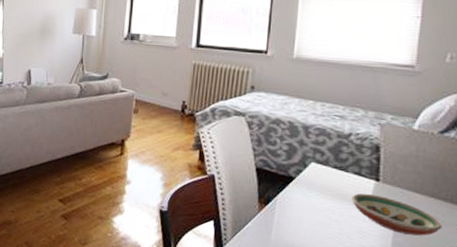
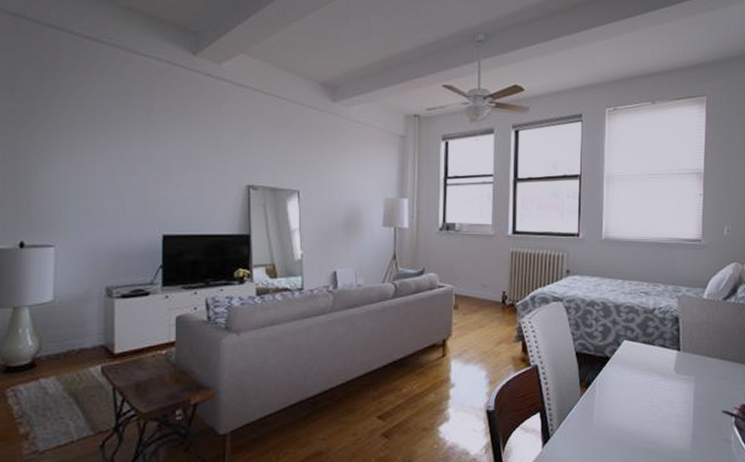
decorative bowl: present [352,193,442,236] -> none [659,363,730,397]

